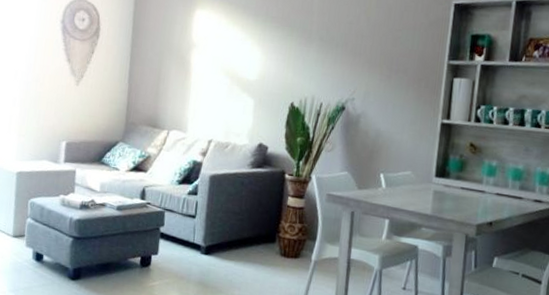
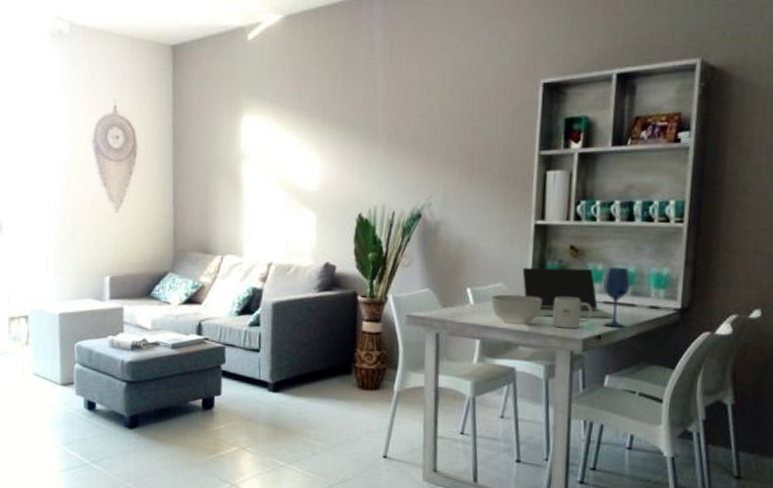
bowl: none [400,181,445,209] -> present [491,294,543,325]
laptop: none [428,159,503,209] -> present [522,267,613,319]
mug: none [452,186,487,215] -> present [552,297,593,329]
wineglass: none [495,164,519,217] -> present [603,266,630,328]

